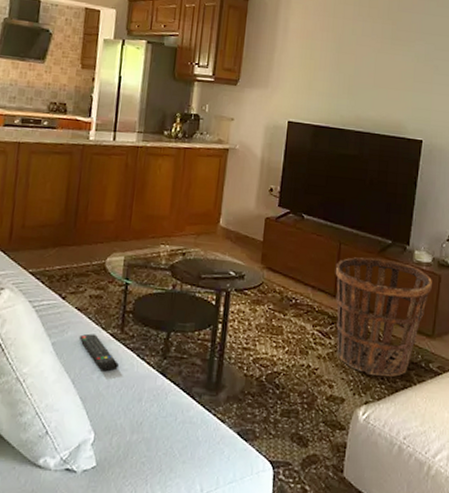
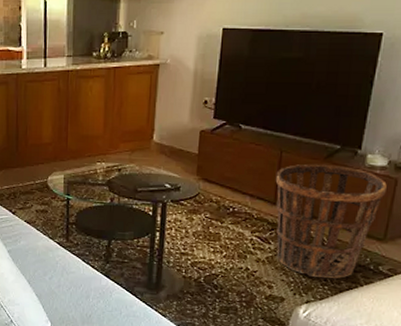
remote control: present [79,333,119,372] -> none [30,242,67,274]

